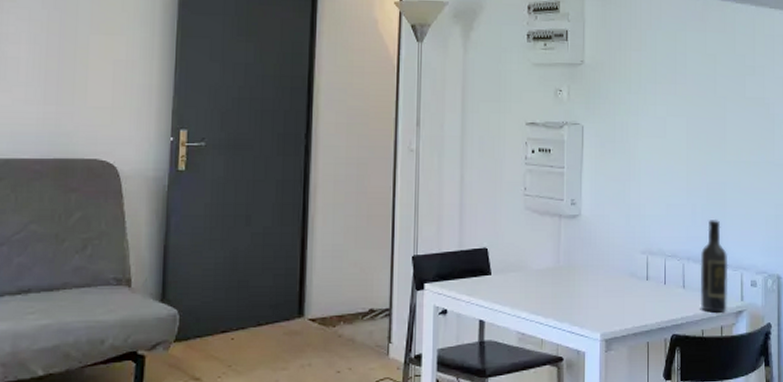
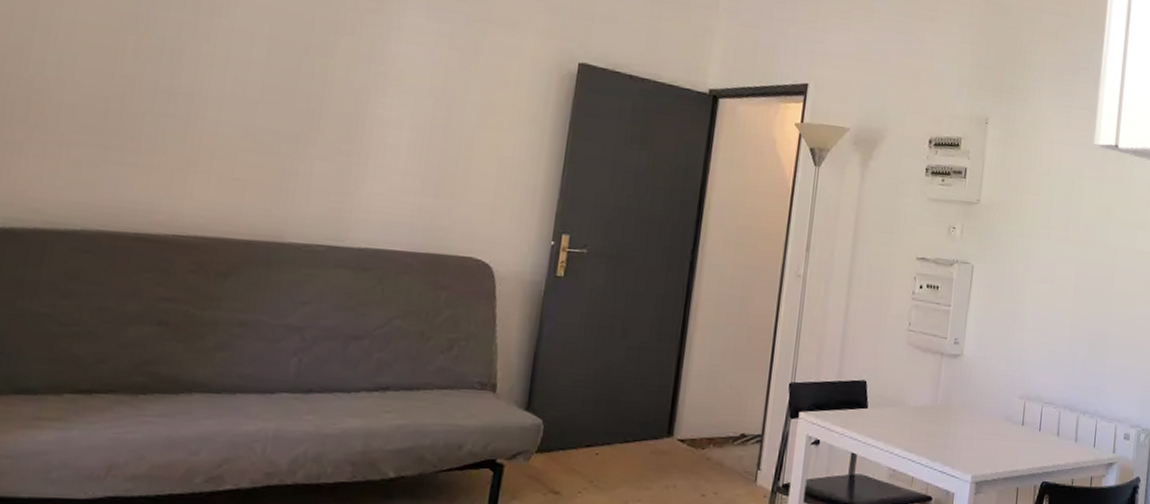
wine bottle: present [700,220,728,314] -> none [1073,370,1104,465]

